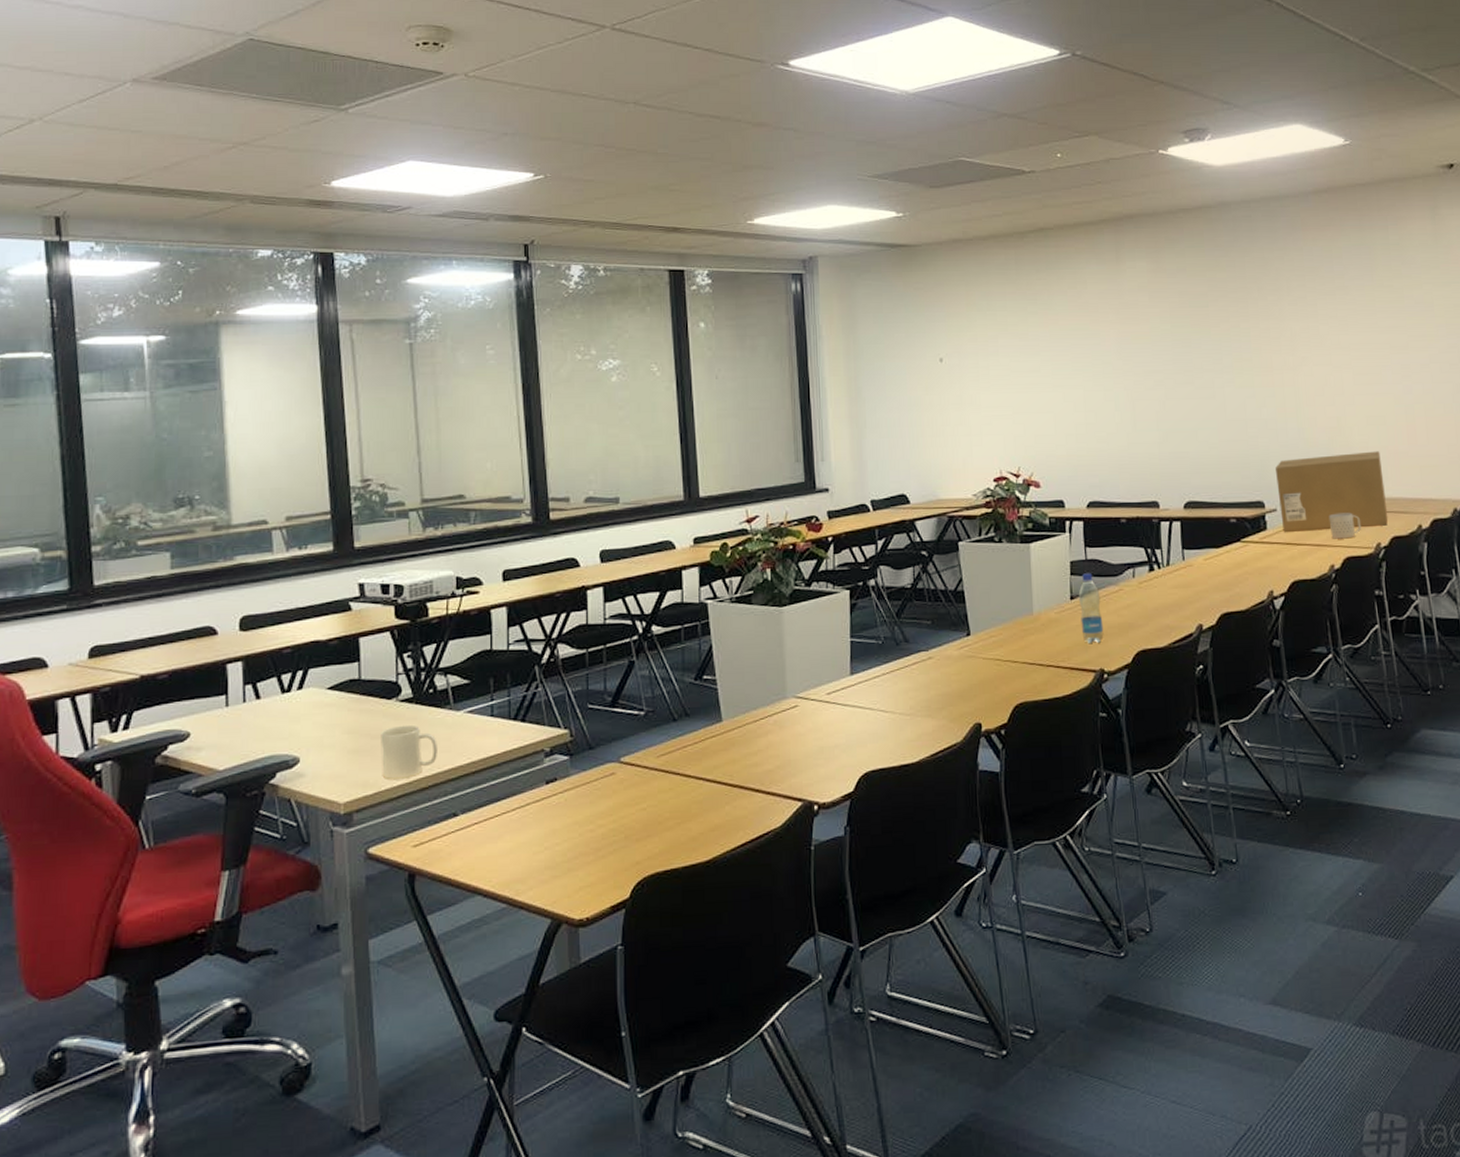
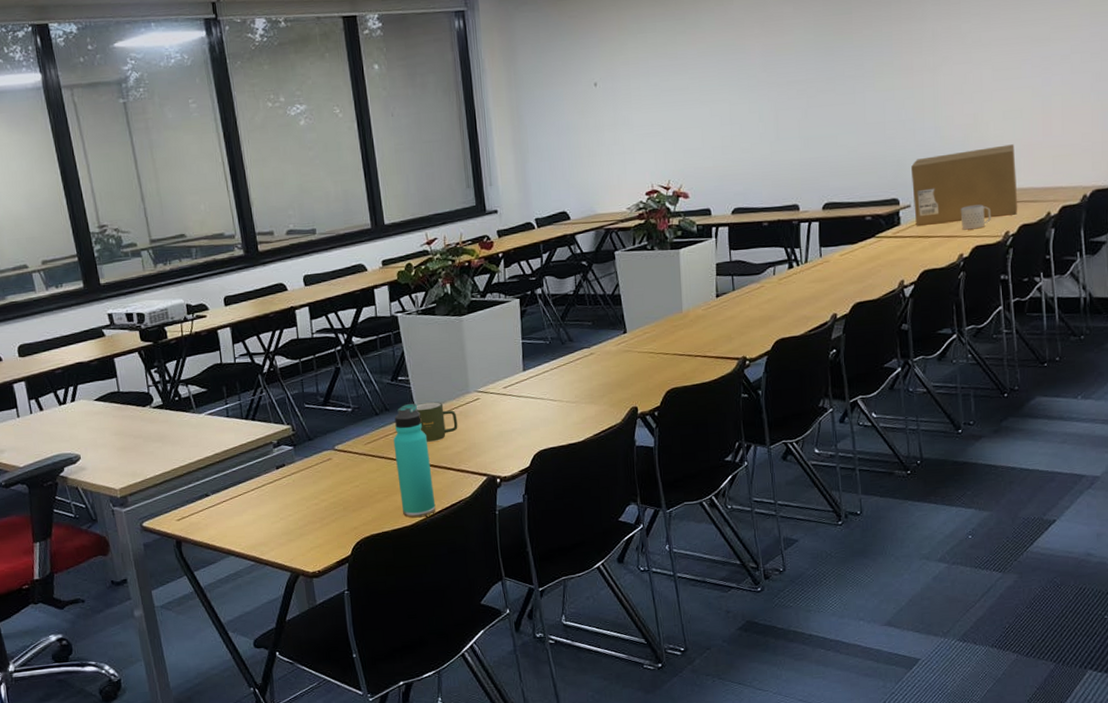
mug: present [381,724,437,781] -> none [141,426,188,471]
thermos bottle: none [692,708,739,852] -> present [393,403,436,518]
mug: none [722,708,771,758] -> present [416,402,458,443]
bottle: present [1078,573,1104,643] -> none [723,273,746,335]

